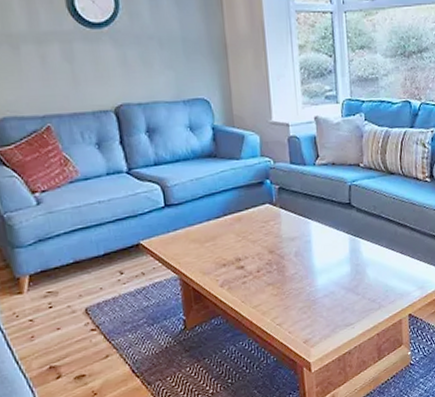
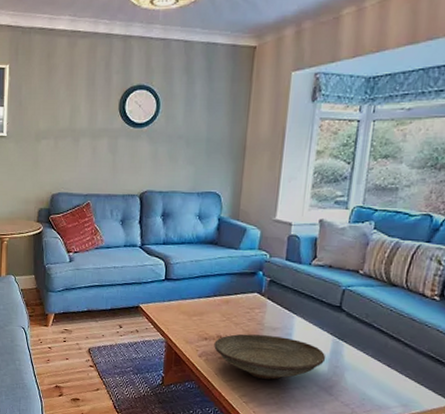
decorative bowl: none [234,245,347,296] -> present [214,334,326,380]

